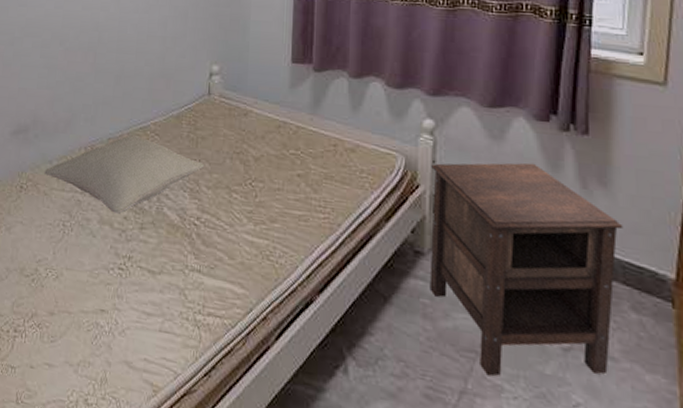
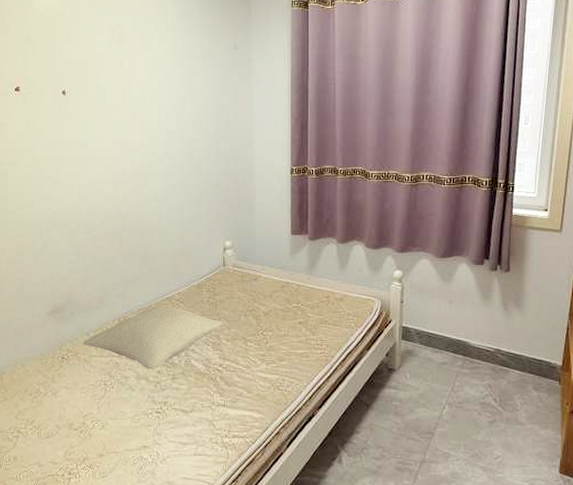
nightstand: present [430,162,623,377] -> none [399,296,530,448]

